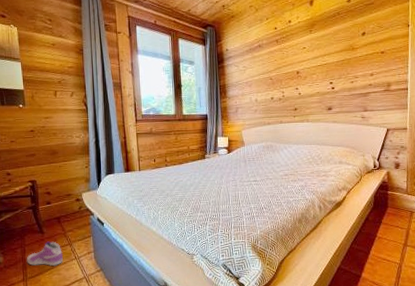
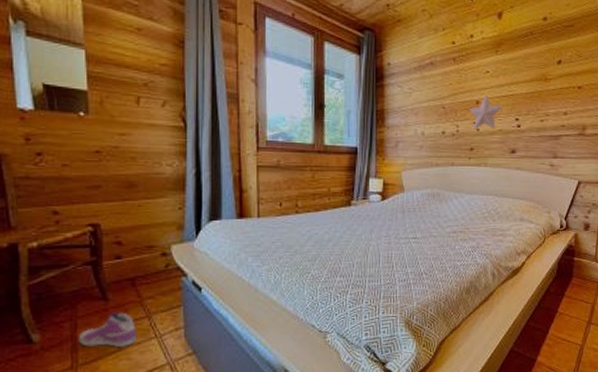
decorative star: none [292,66,319,94] -> present [469,95,504,130]

